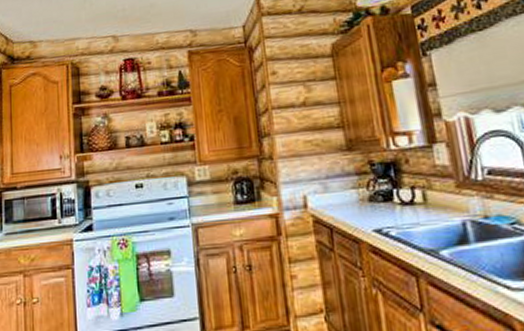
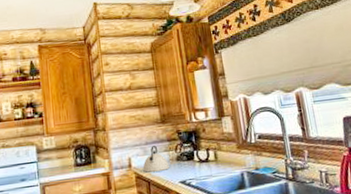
kettle: none [322,180,359,216] -> present [143,145,170,173]

